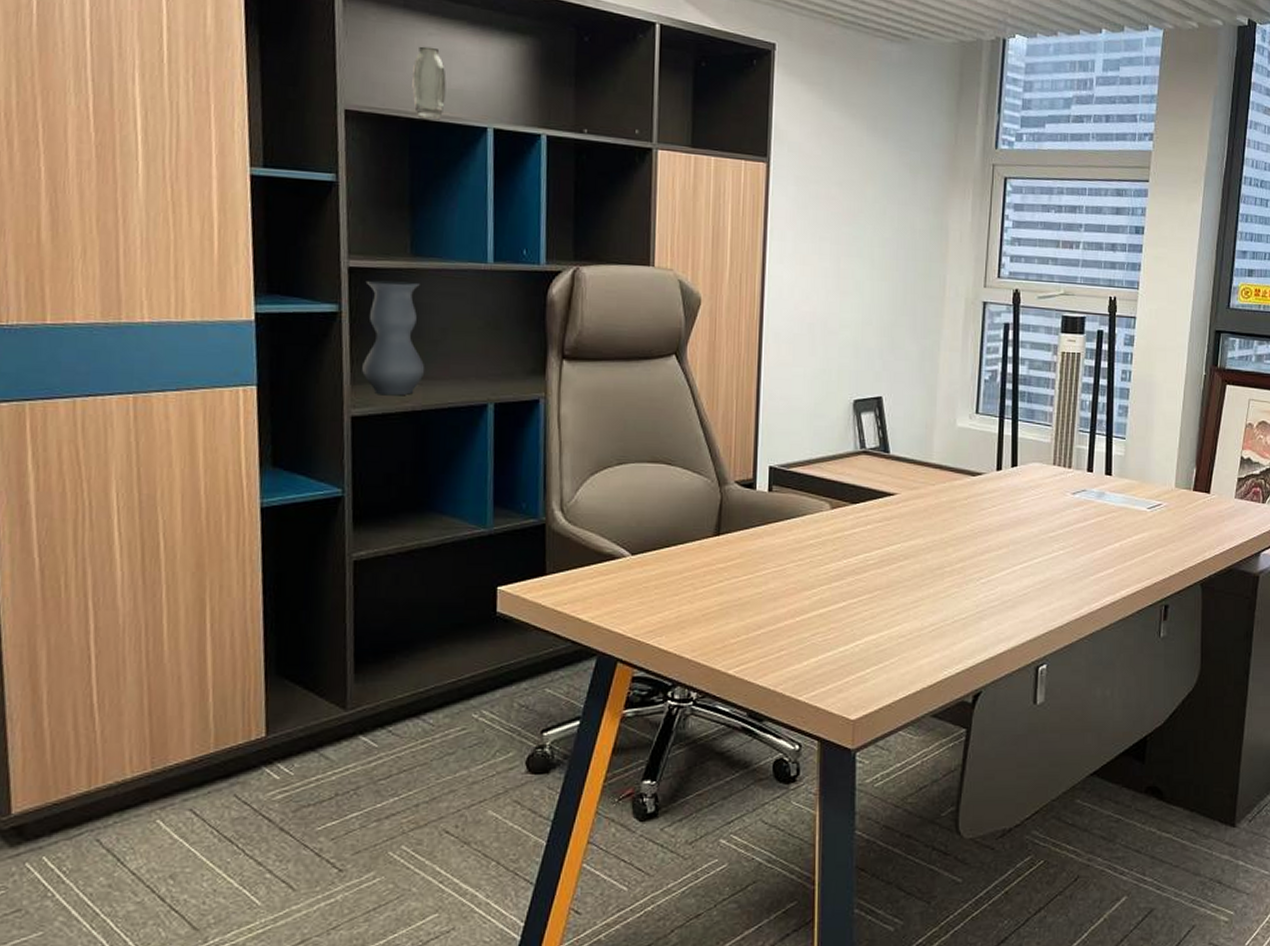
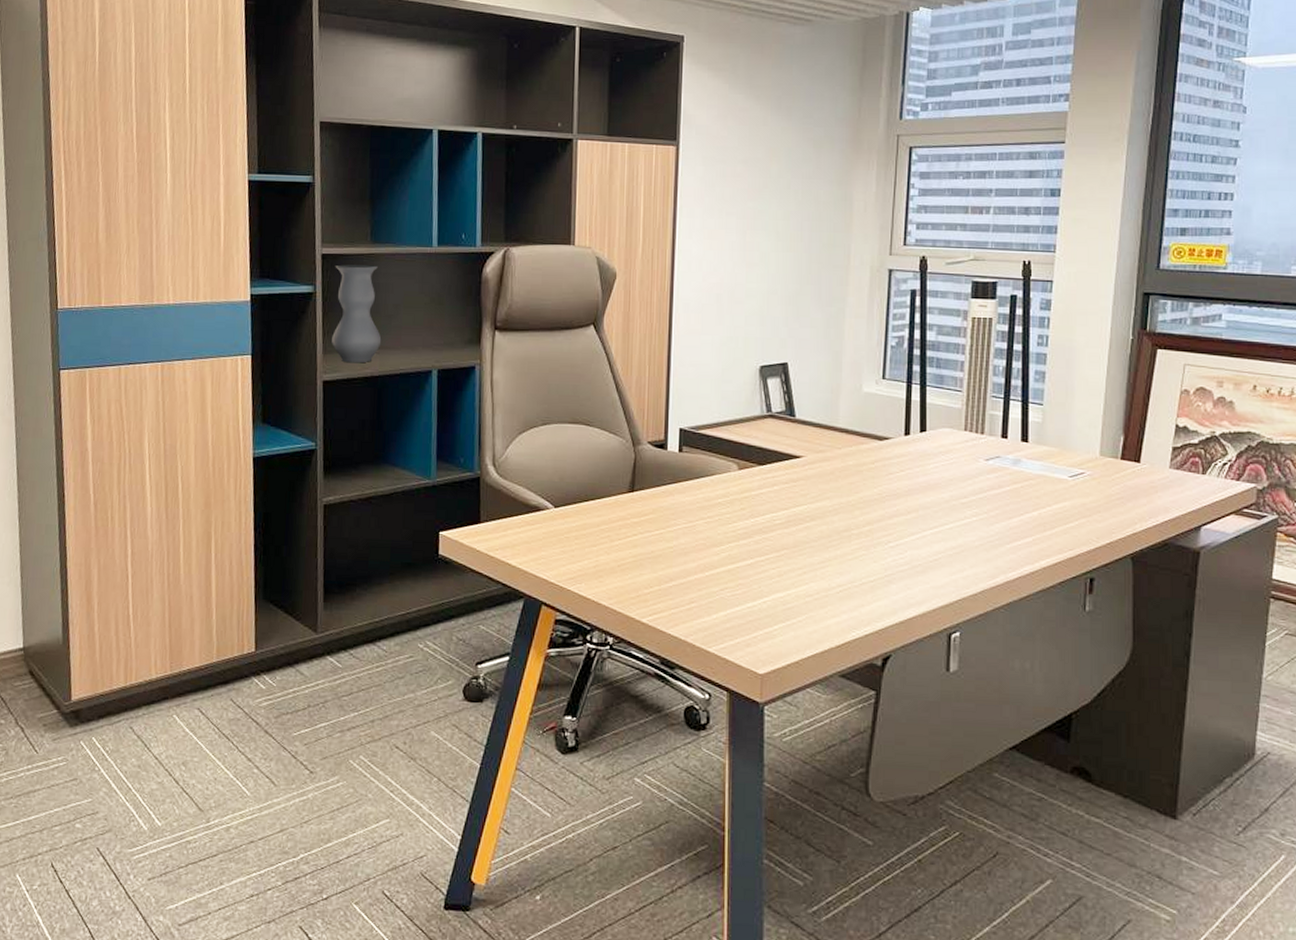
vase: present [412,46,447,120] -> none [372,63,400,126]

